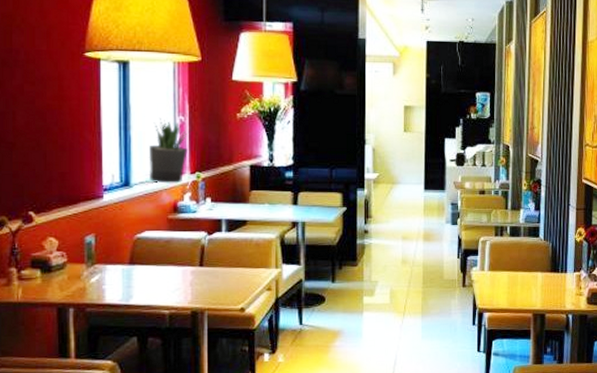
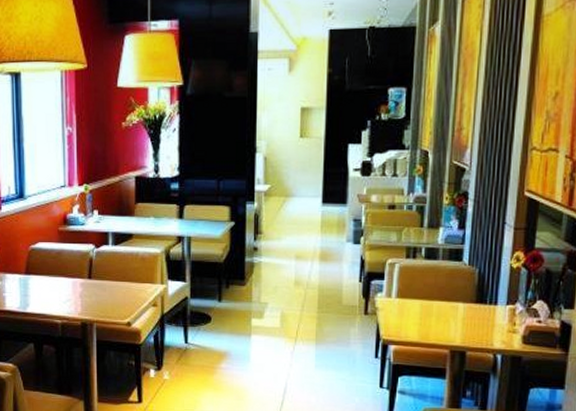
planter: present [148,117,188,184] -> none [40,129,76,196]

